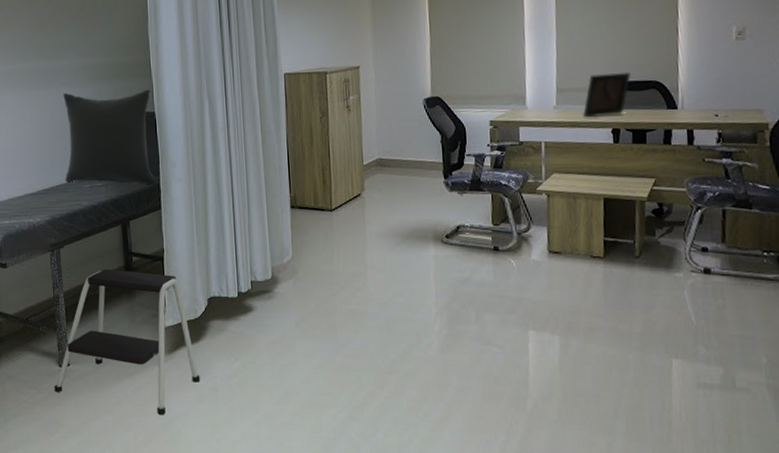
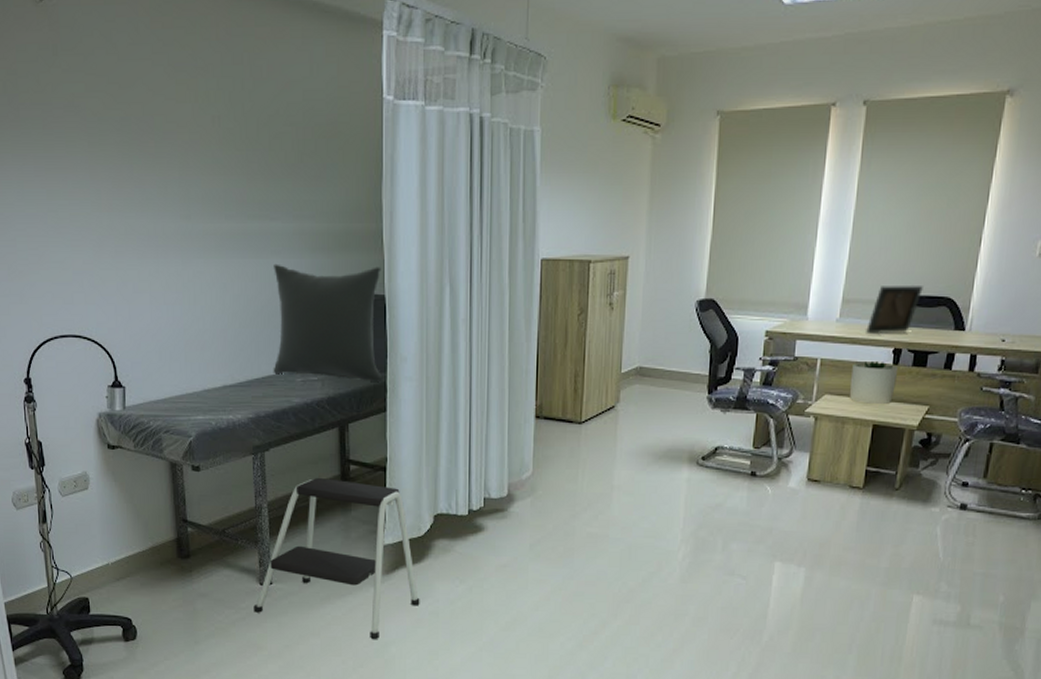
planter: none [575,140,620,181] -> present [849,360,899,405]

